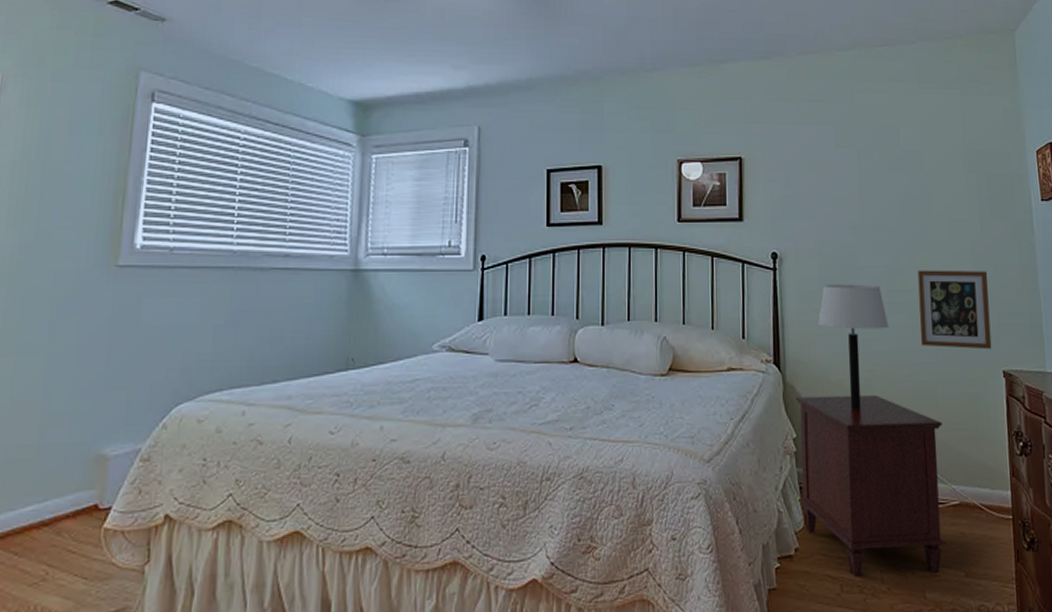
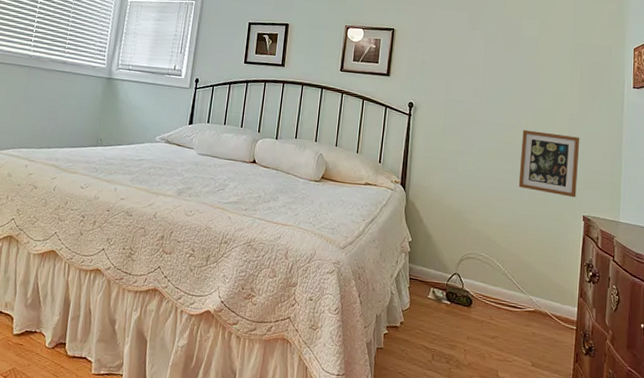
nightstand: present [795,394,947,577] -> none [407,211,528,360]
table lamp: present [818,284,889,411] -> none [438,131,495,229]

